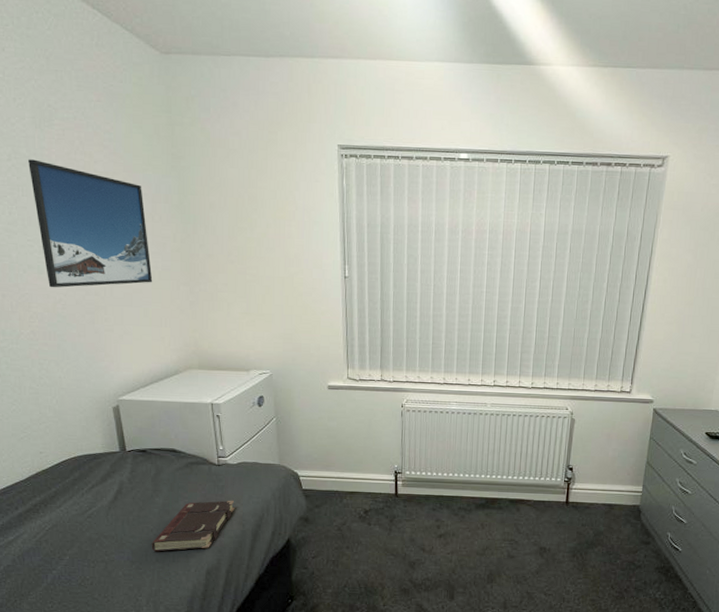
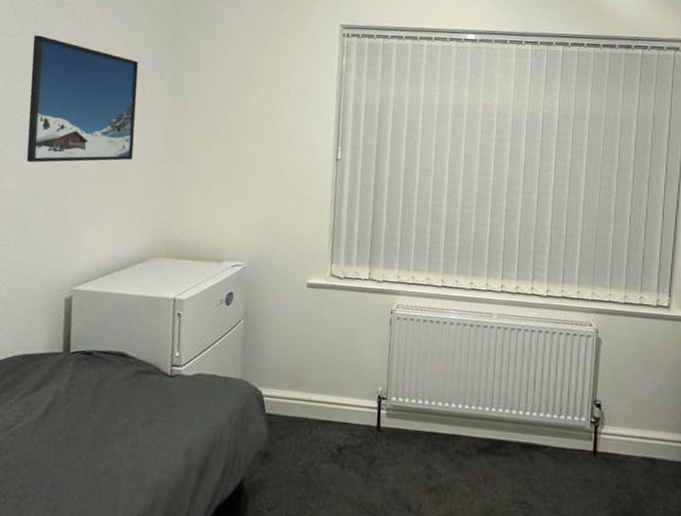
book: present [151,500,235,552] -> none [76,422,182,488]

